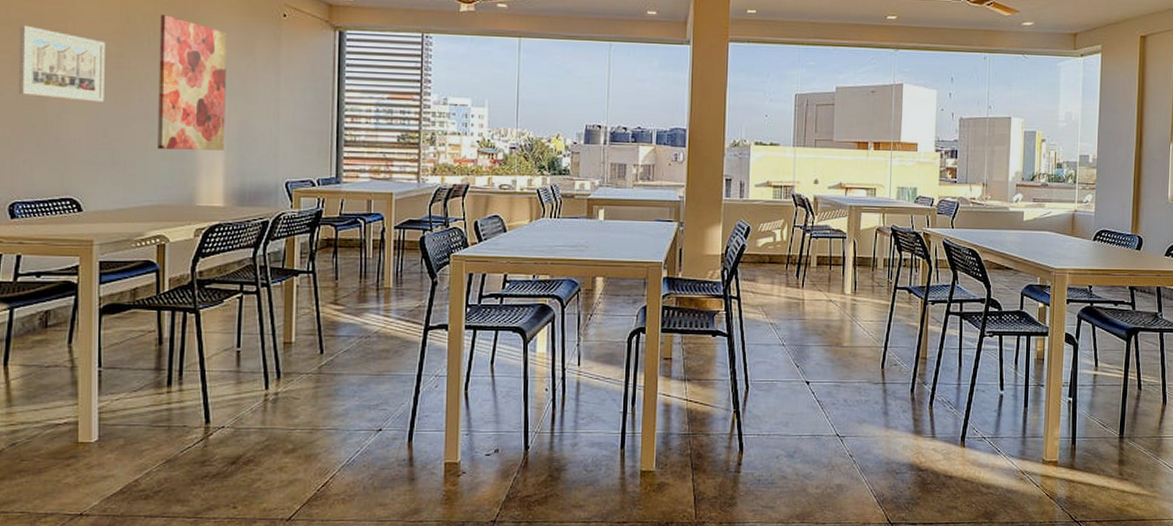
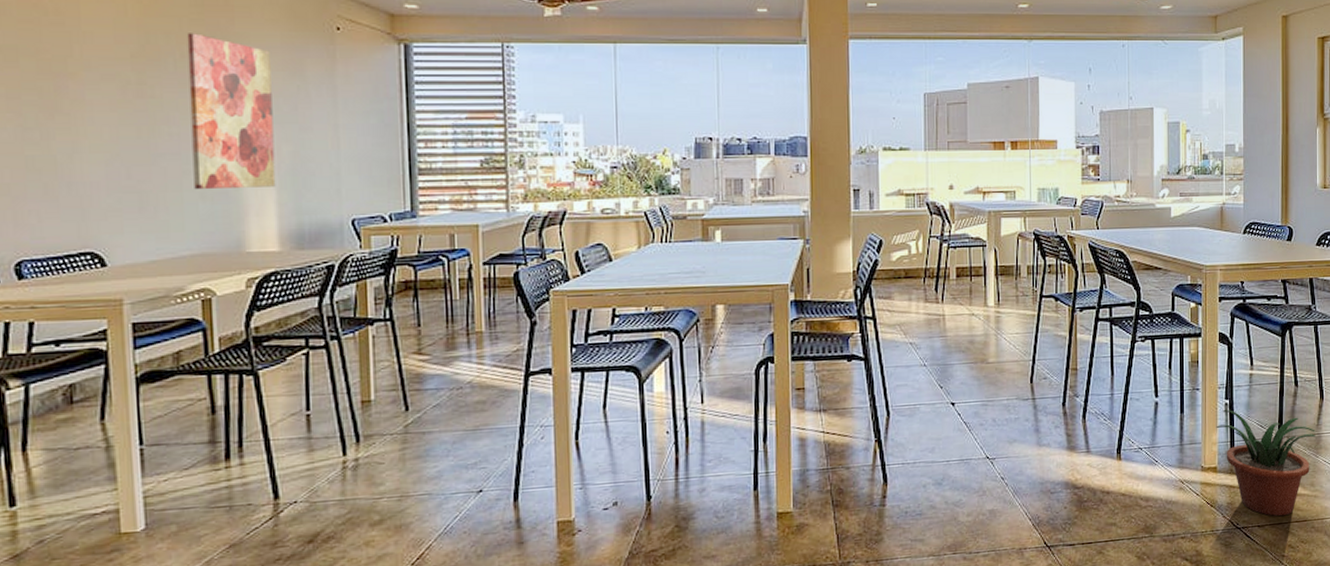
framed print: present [19,24,105,102] -> none [13,51,125,138]
potted plant: none [1058,407,1157,514] -> present [1216,410,1316,516]

